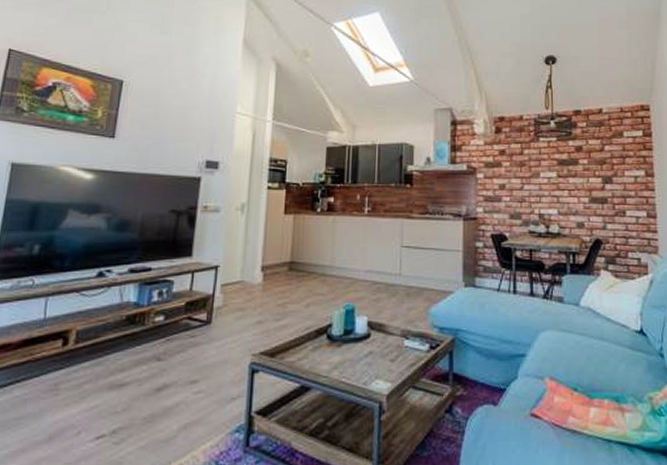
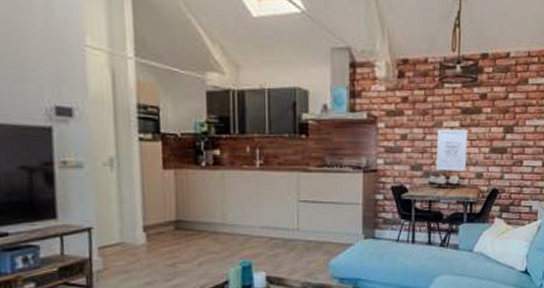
wall art: none [535,179,566,221] -> present [436,129,468,171]

